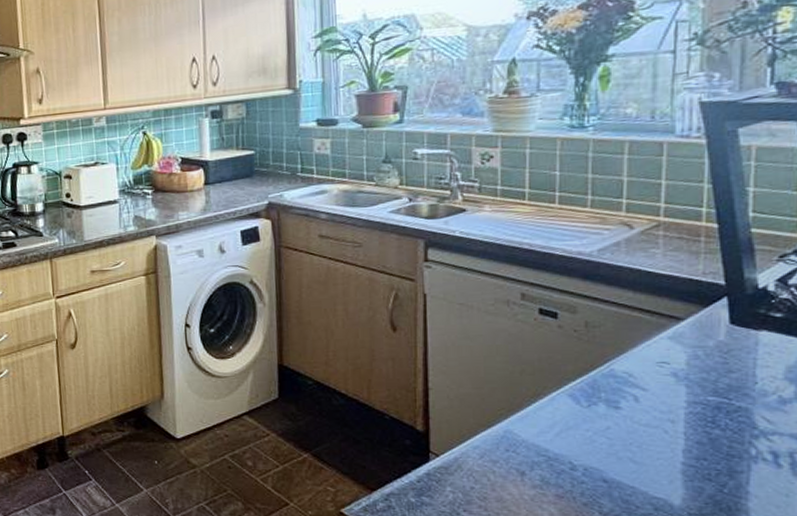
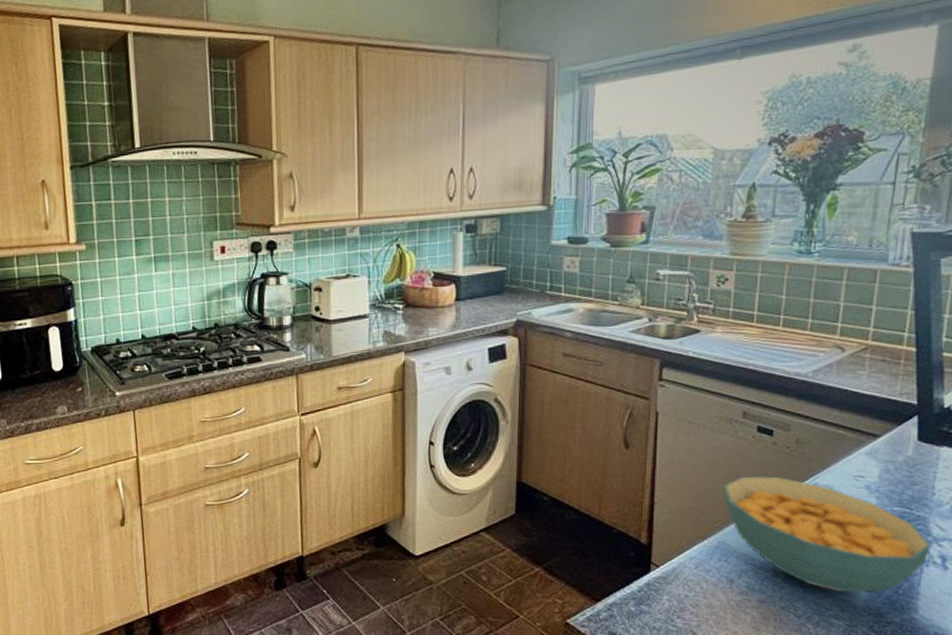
cereal bowl: none [506,361,759,492] -> present [724,475,931,594]

